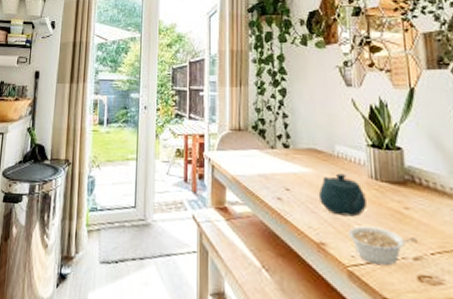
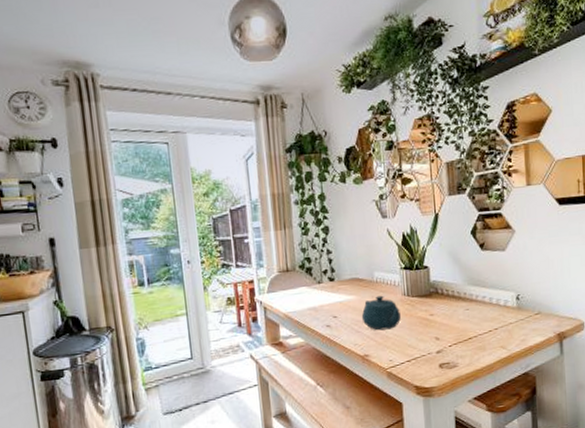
legume: present [348,226,417,266] -> none [386,334,439,363]

